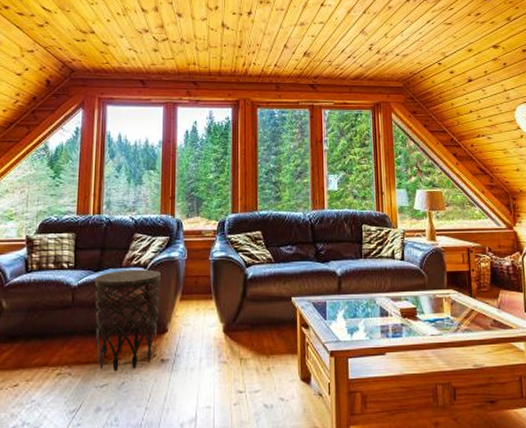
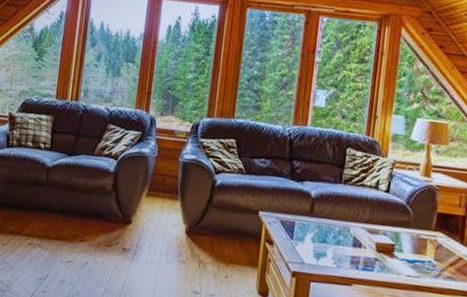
side table: present [94,269,161,373] -> none [64,158,130,252]

